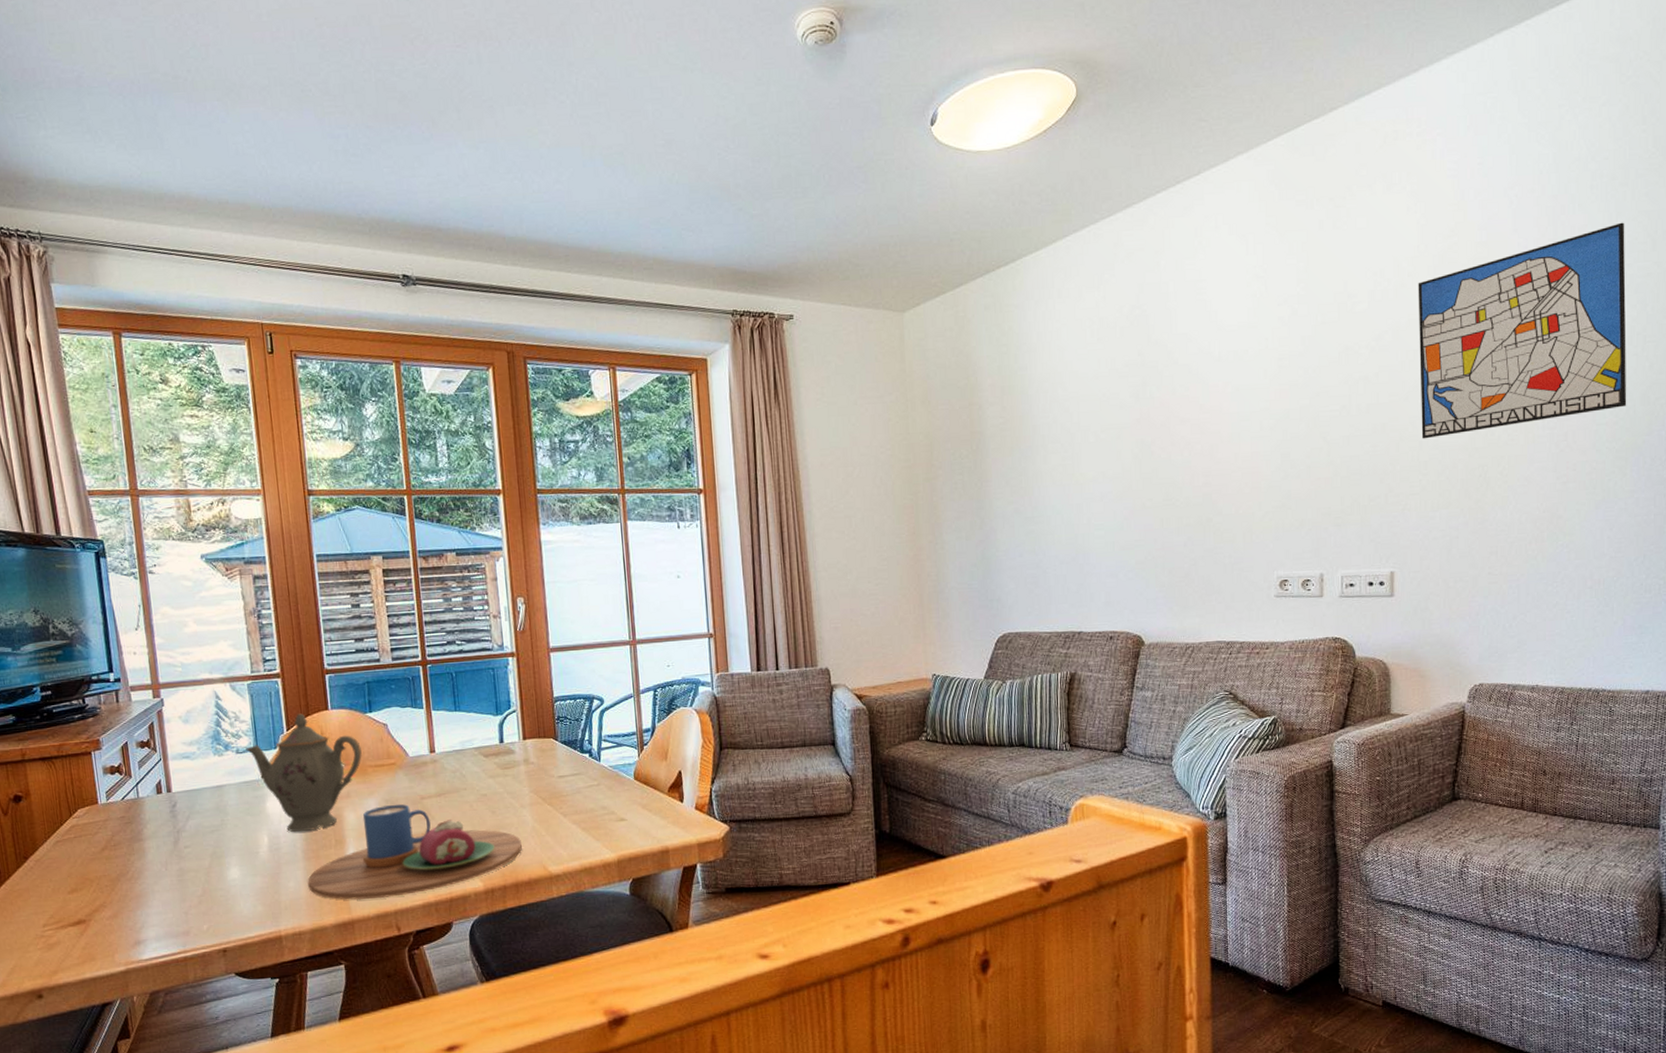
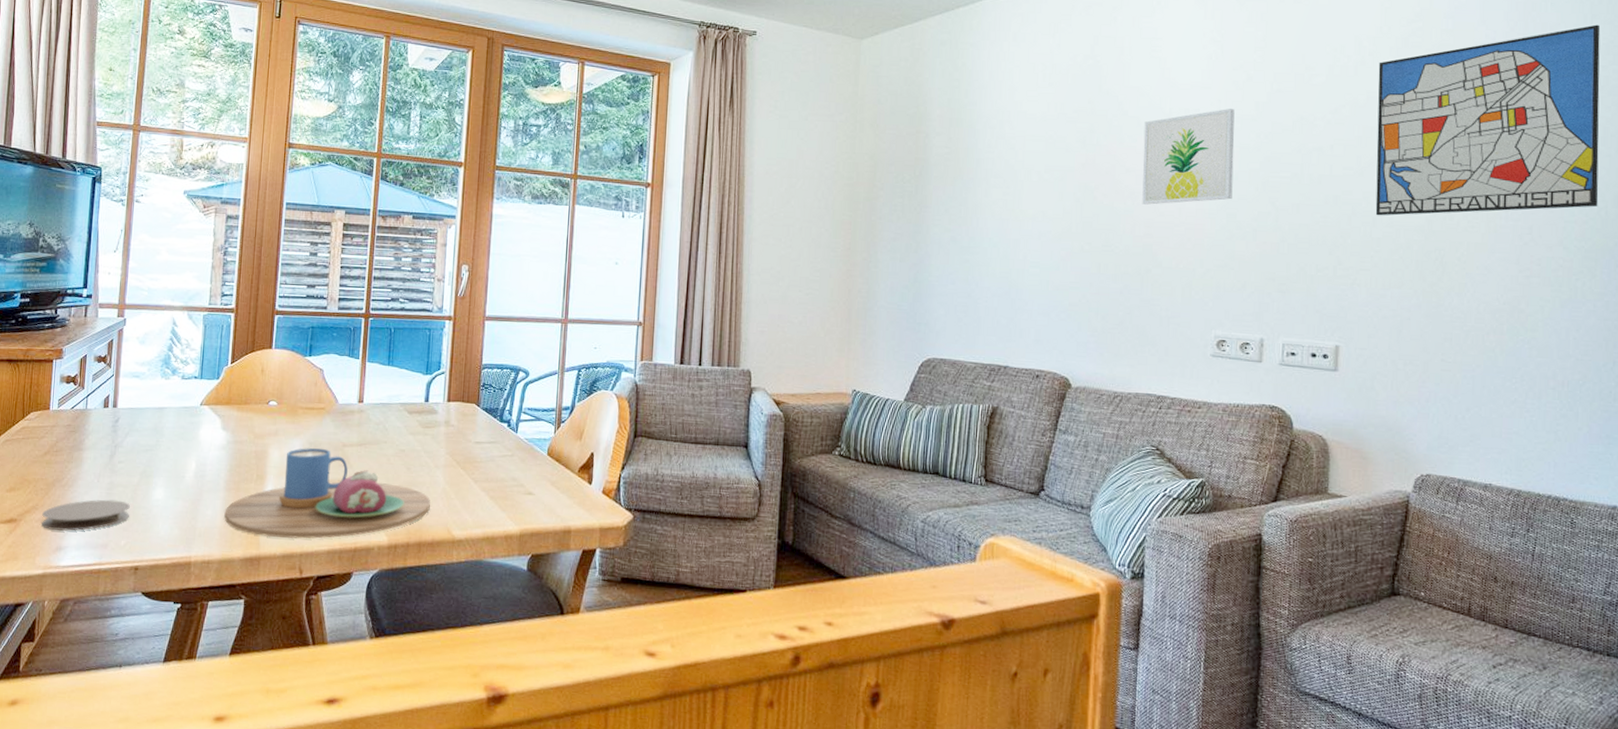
coaster: none [112,885,207,925] -> present [40,499,130,531]
teapot: present [244,713,362,833] -> none [190,349,296,463]
wall art: none [1195,346,1285,454] -> present [1142,109,1235,205]

